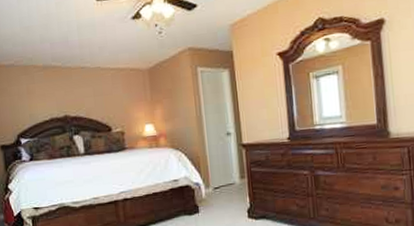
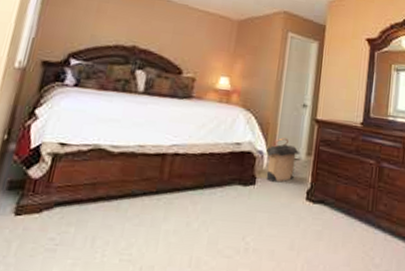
laundry hamper: none [202,167,234,208] -> present [266,137,300,182]

